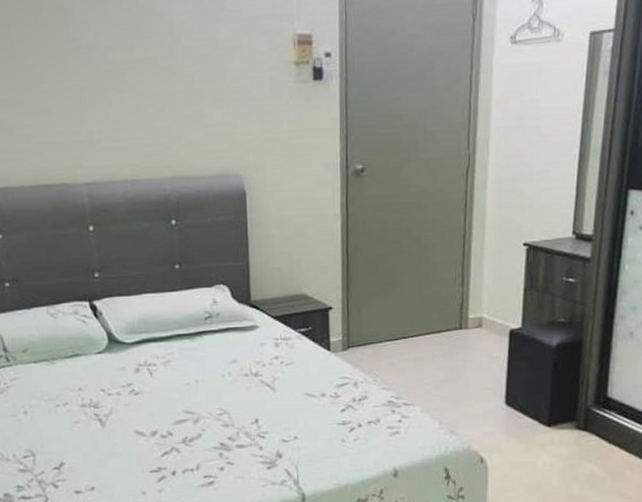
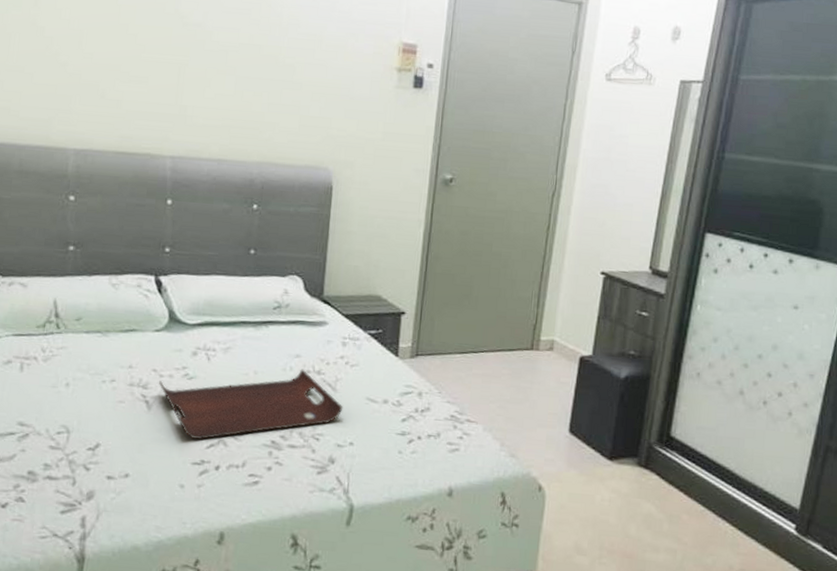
serving tray: none [108,373,284,450] -> present [159,369,344,441]

